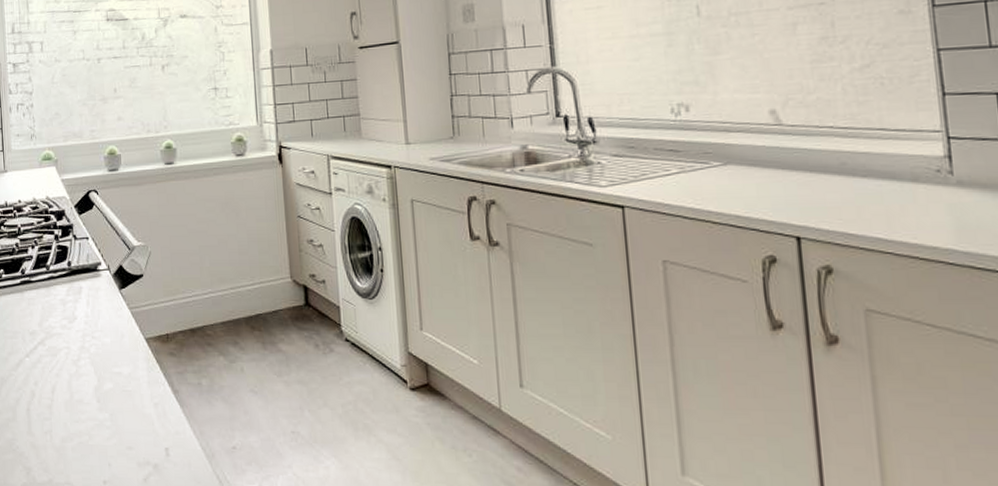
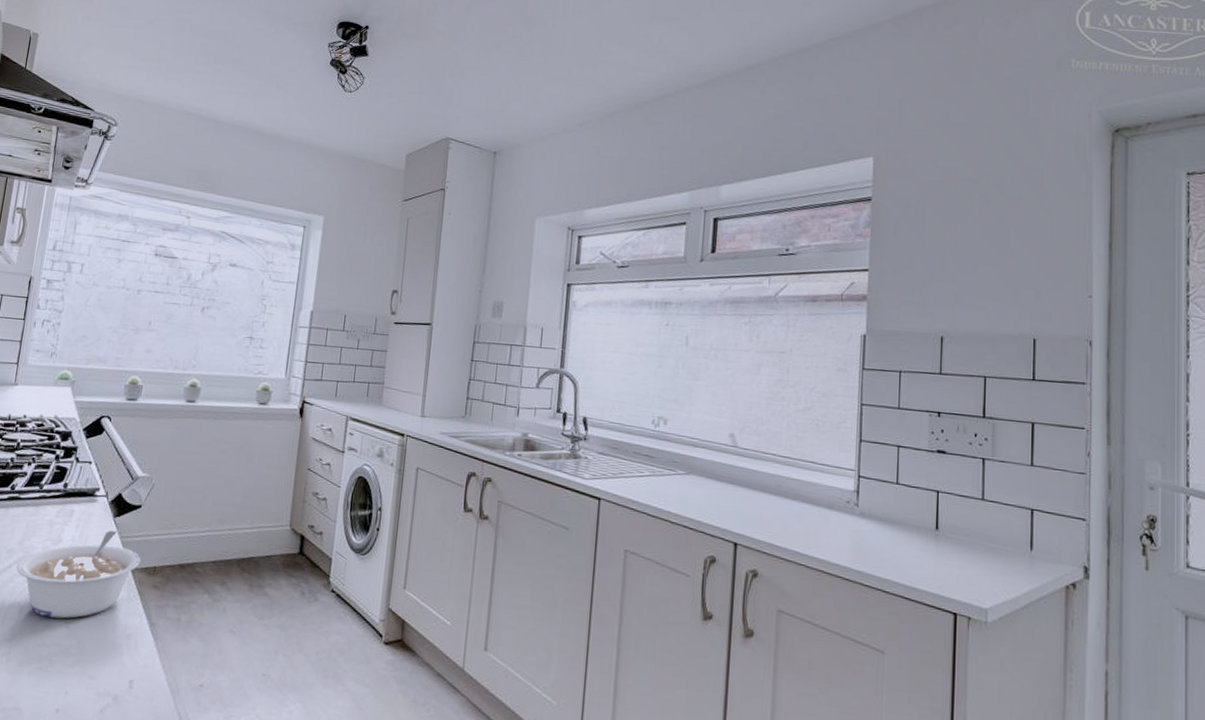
legume: none [41,302,153,394] -> present [16,530,141,619]

